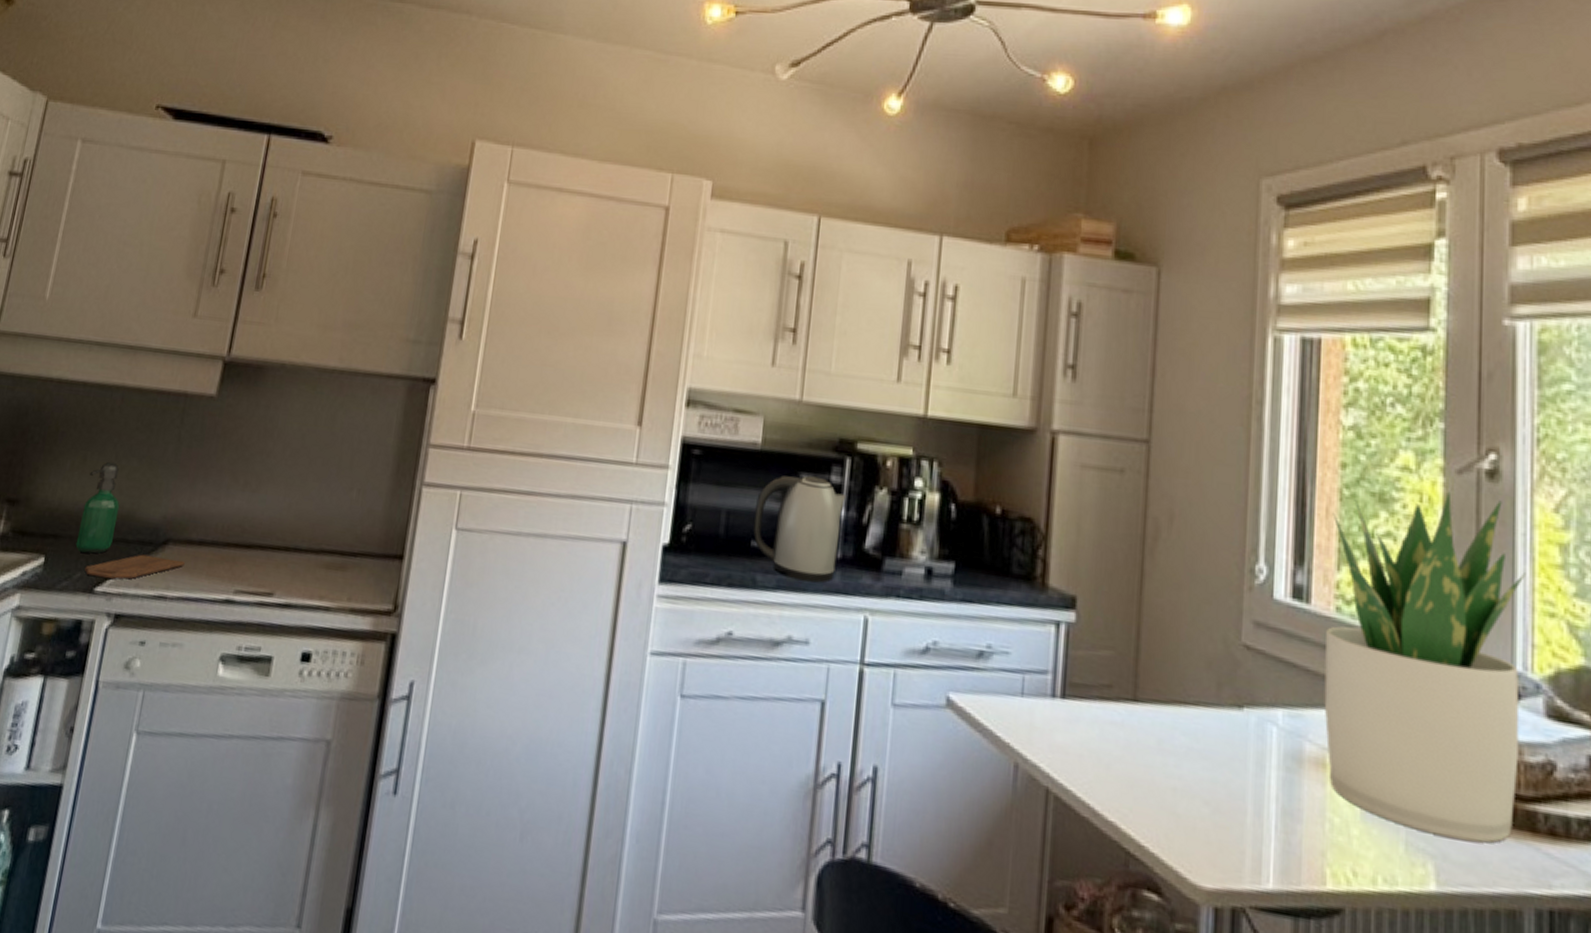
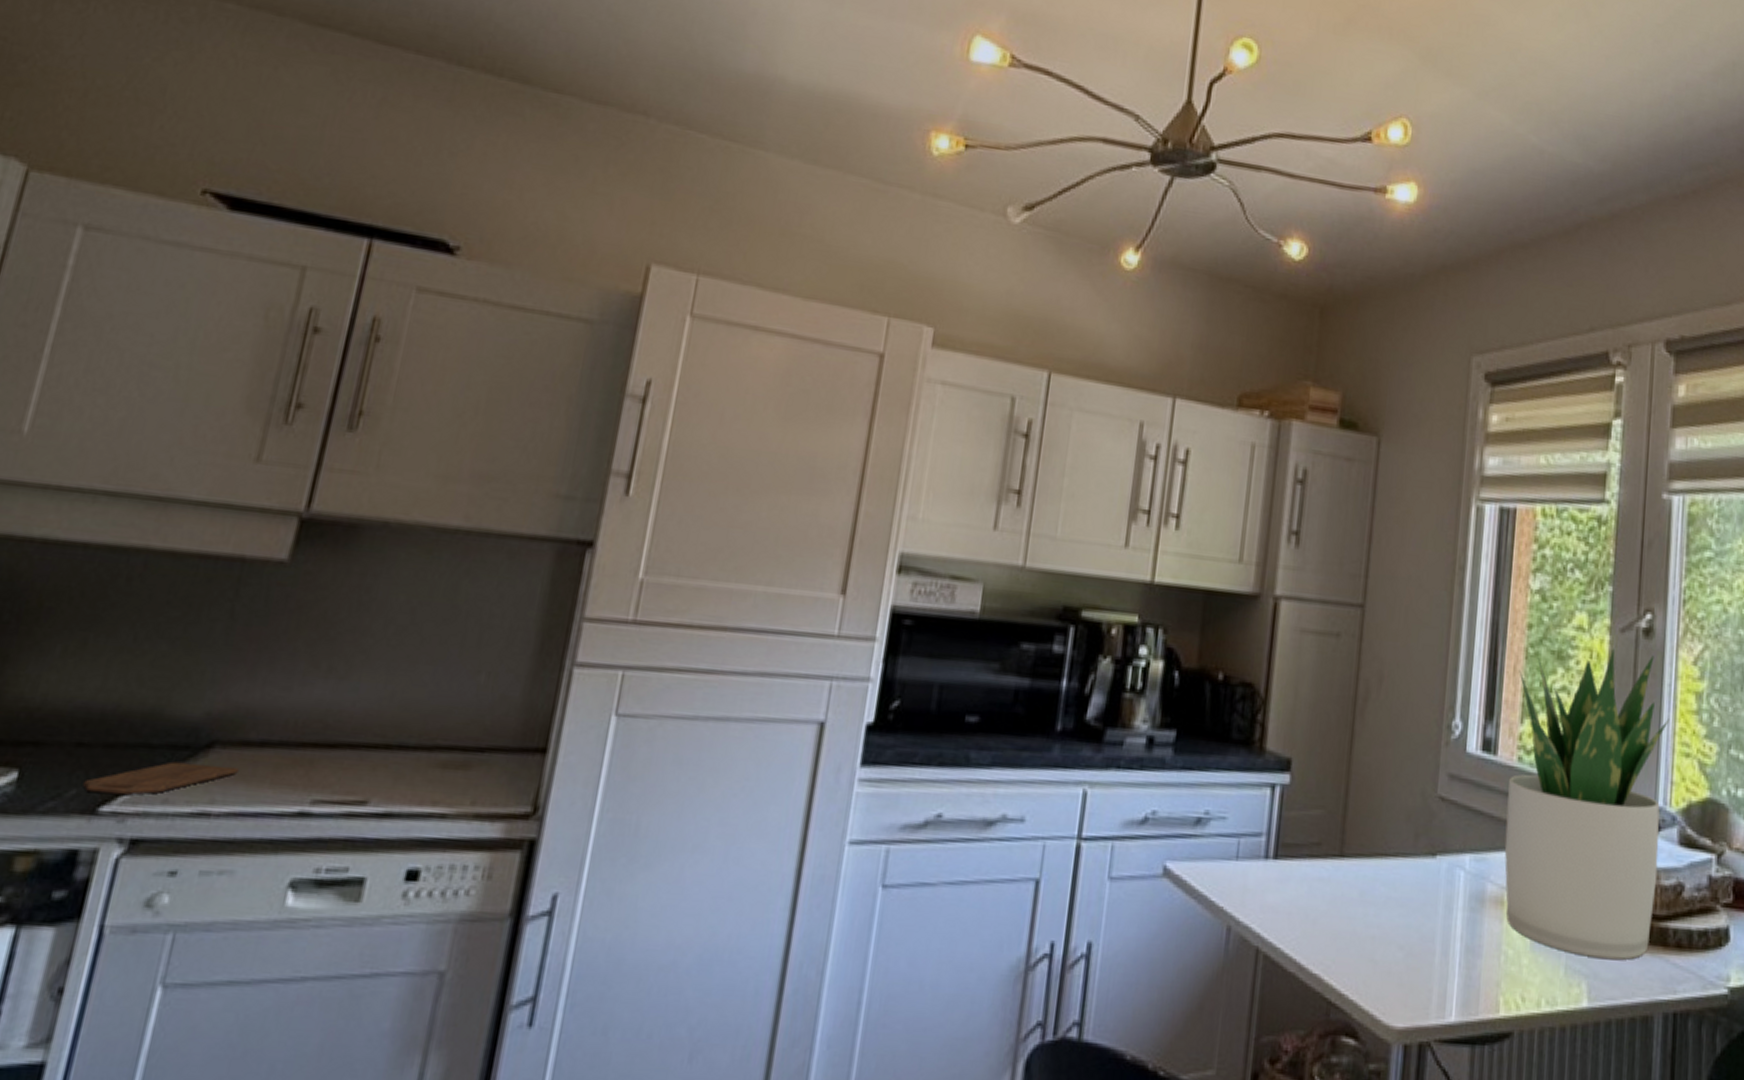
soap dispenser: present [75,461,120,554] -> none [69,645,140,764]
kettle: present [752,475,847,583] -> none [967,645,1069,758]

